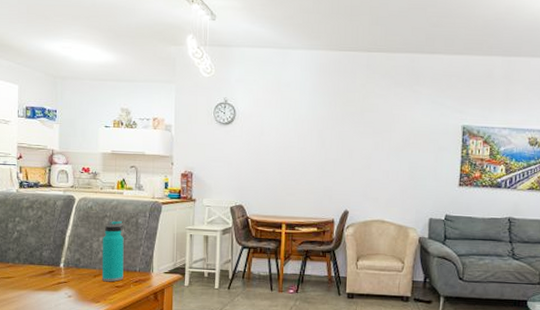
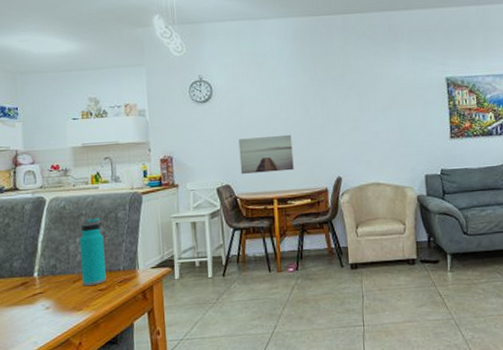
wall art: none [254,163,306,199] -> present [238,134,294,174]

